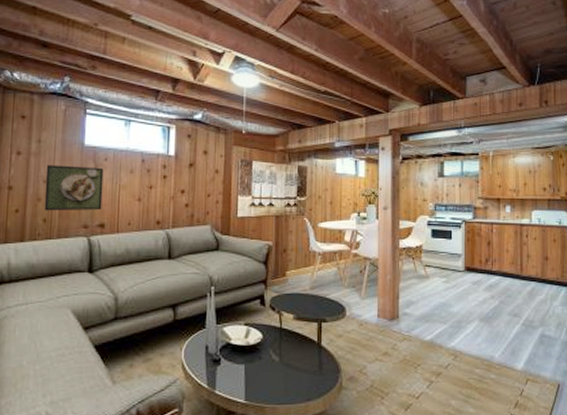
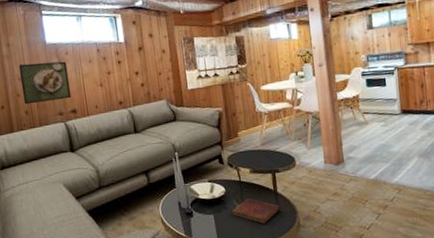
diary: none [266,349,322,382] -> present [231,198,281,224]

